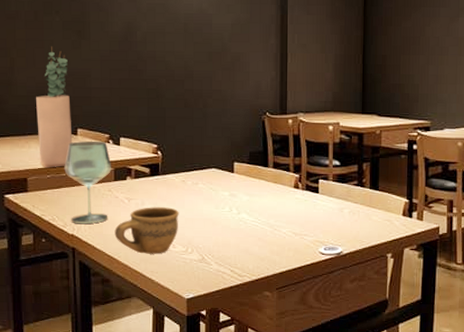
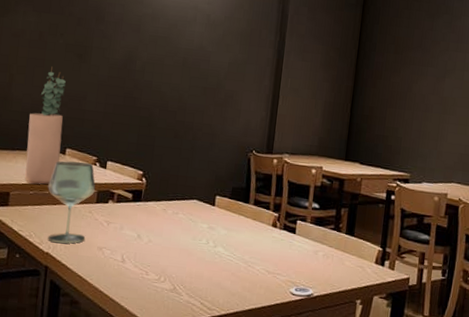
cup: present [114,207,179,254] -> none [89,232,157,280]

